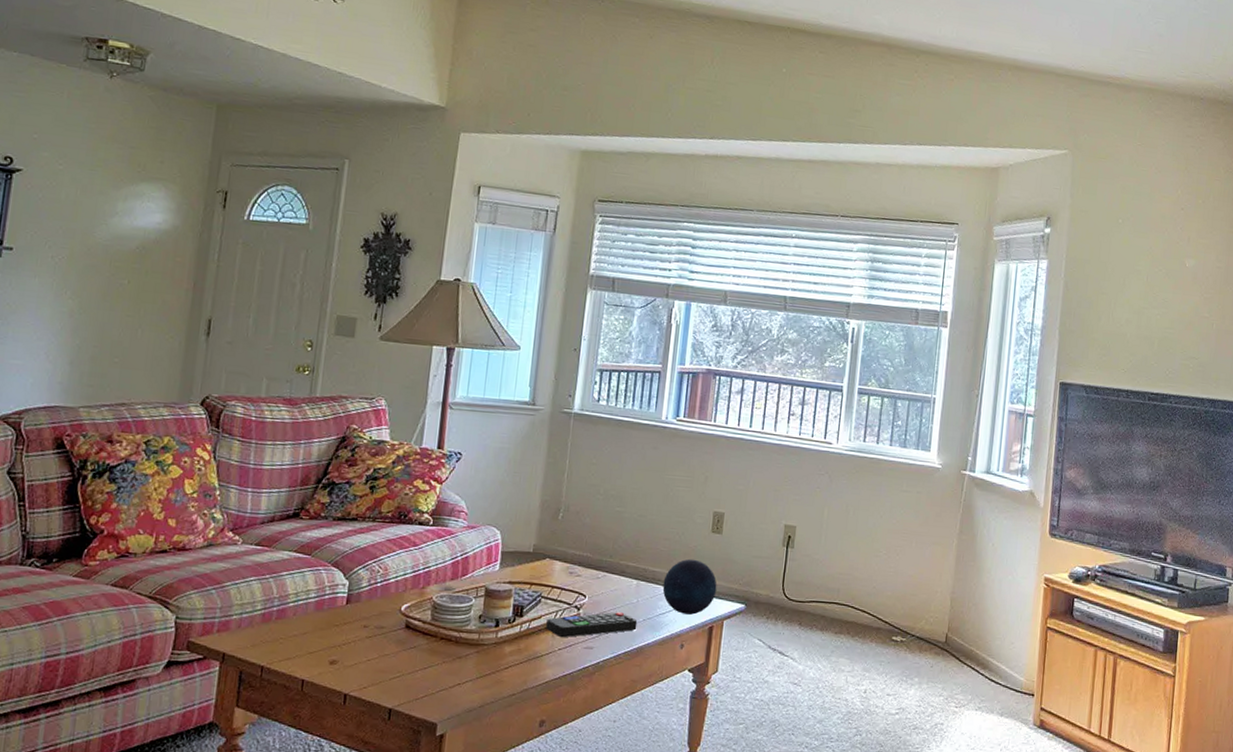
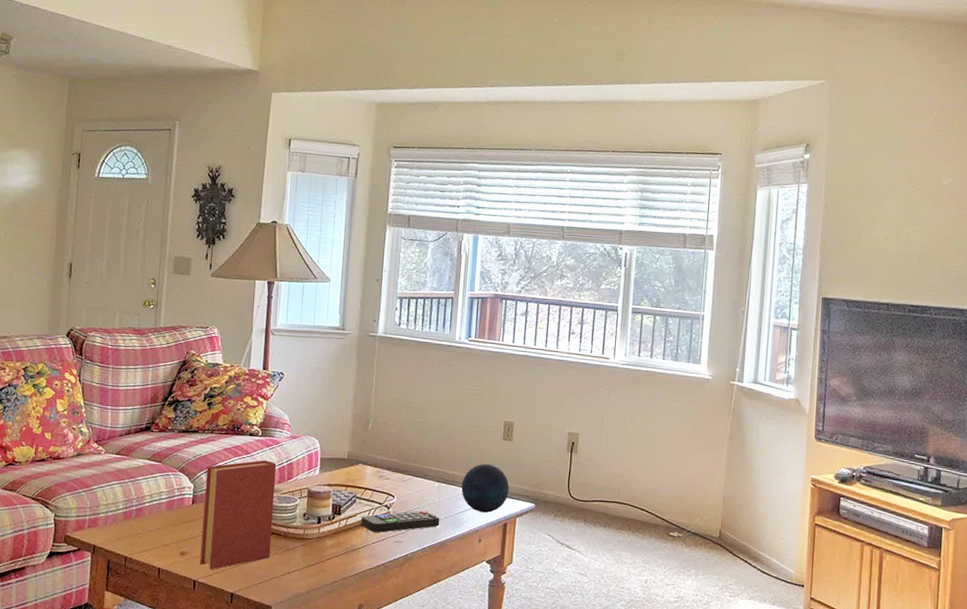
book: none [352,553,450,682] -> present [199,459,277,570]

